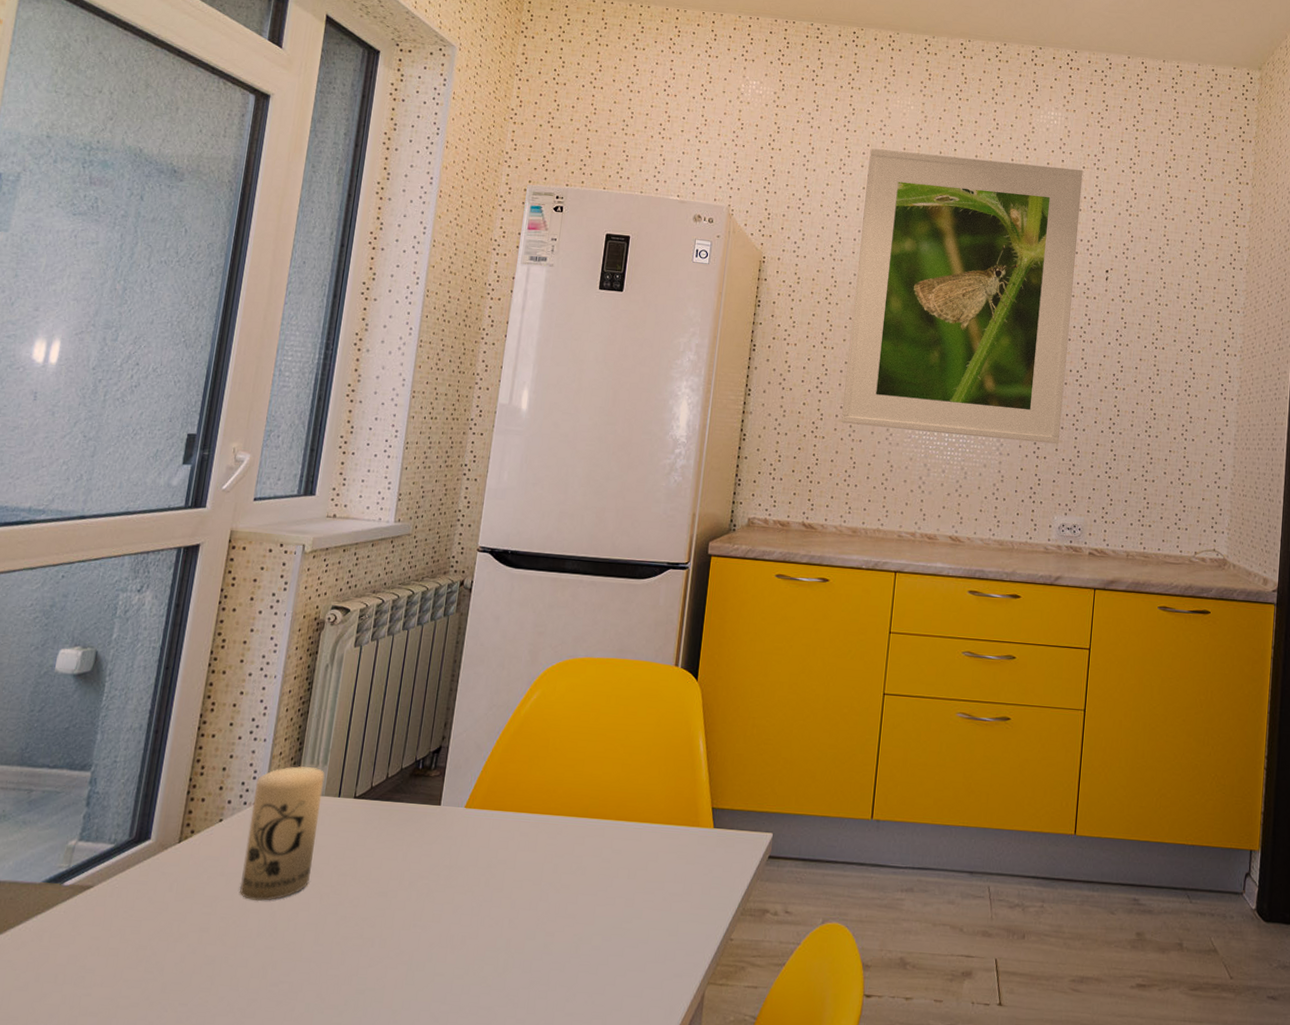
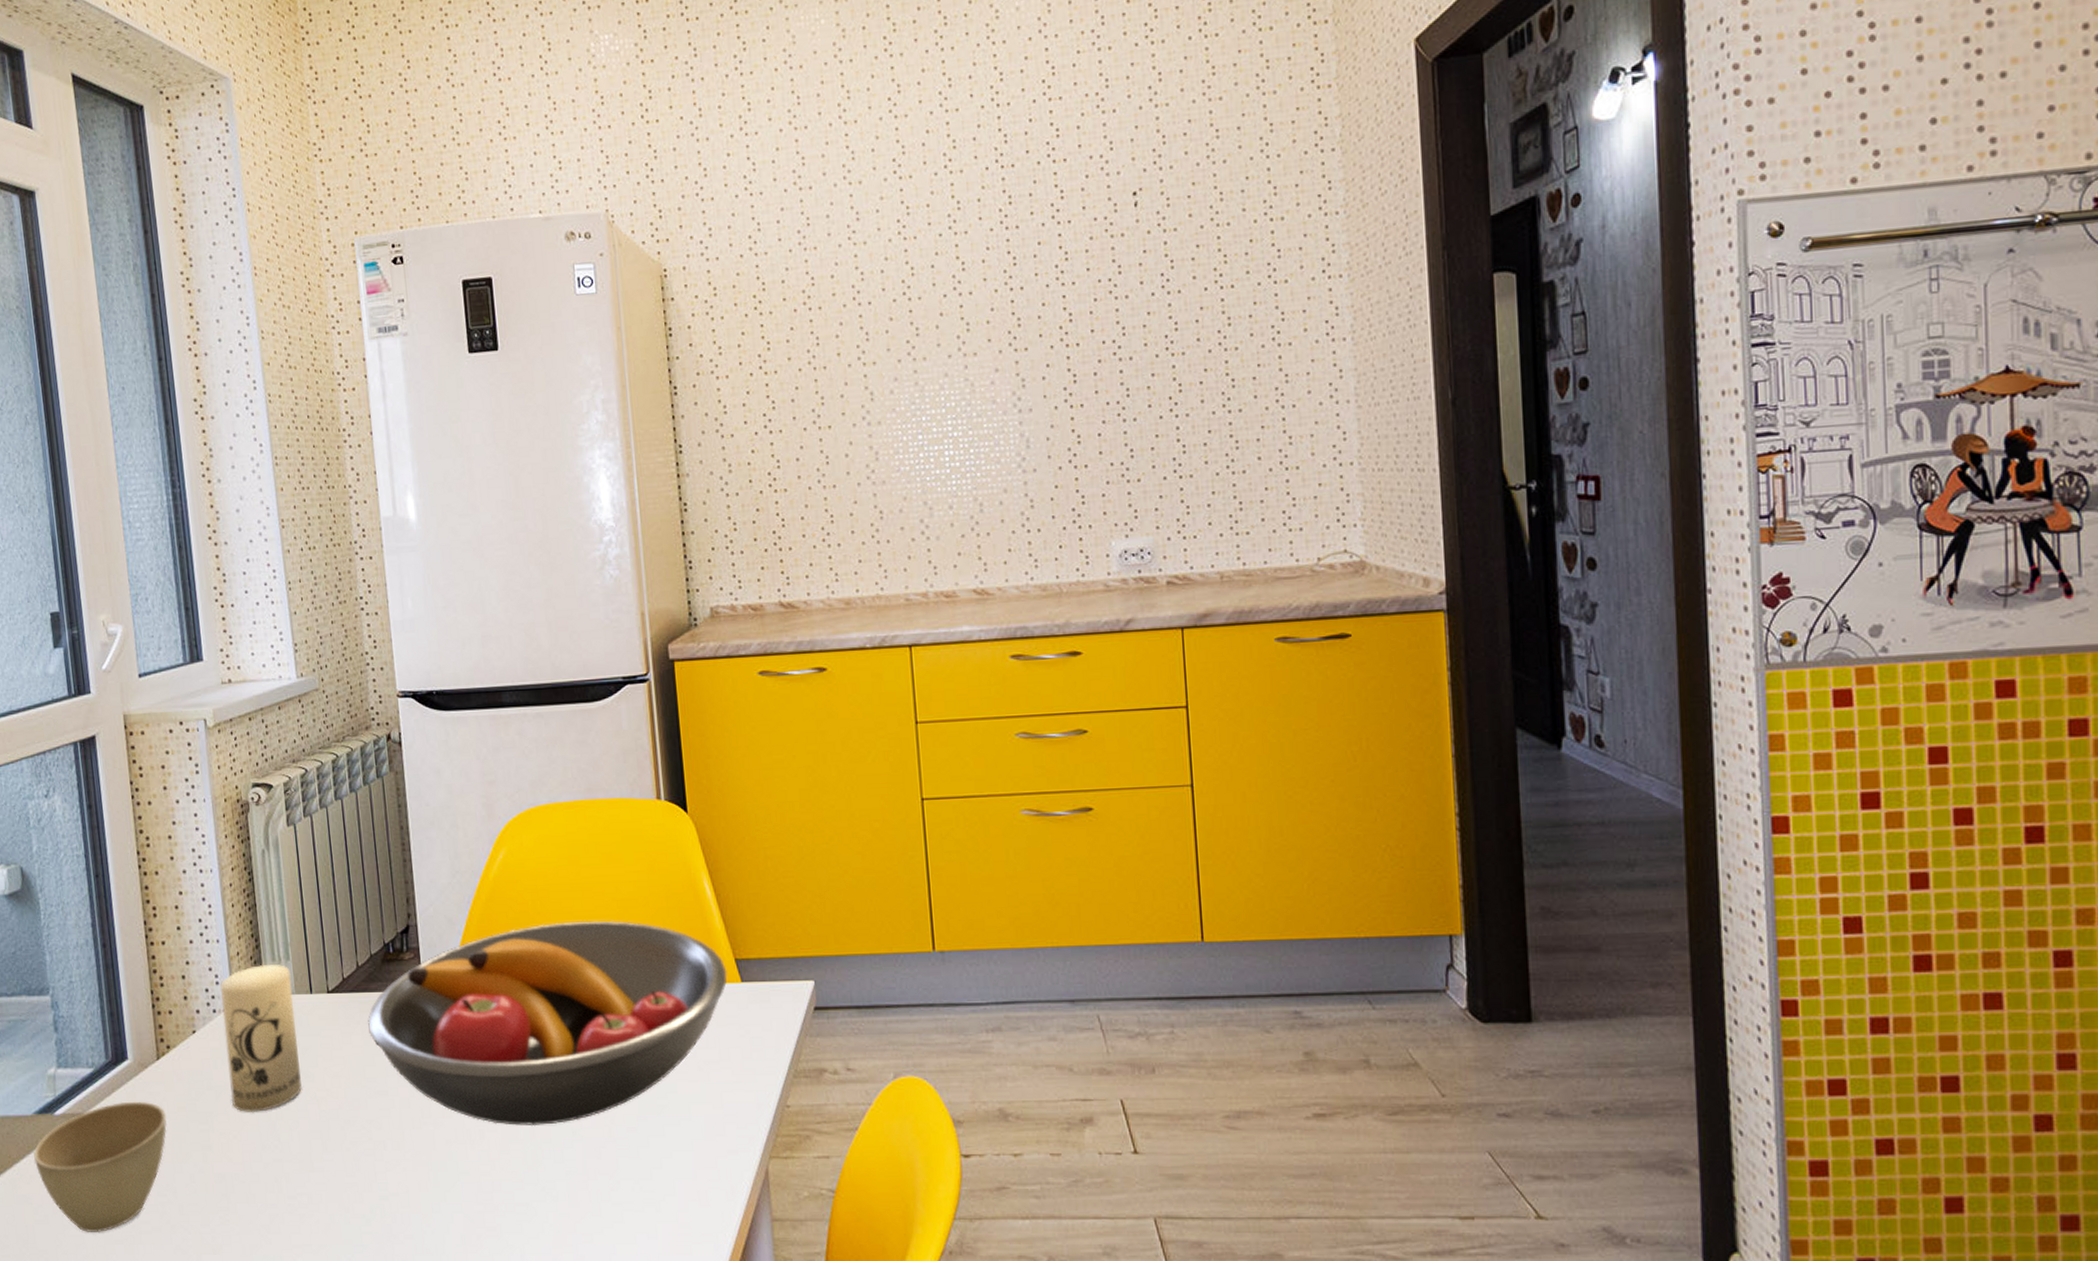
cup: none [29,878,174,1004] -> present [33,1101,167,1233]
fruit bowl: none [383,759,704,938] -> present [368,920,727,1127]
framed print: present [841,148,1083,444] -> none [776,55,1103,468]

